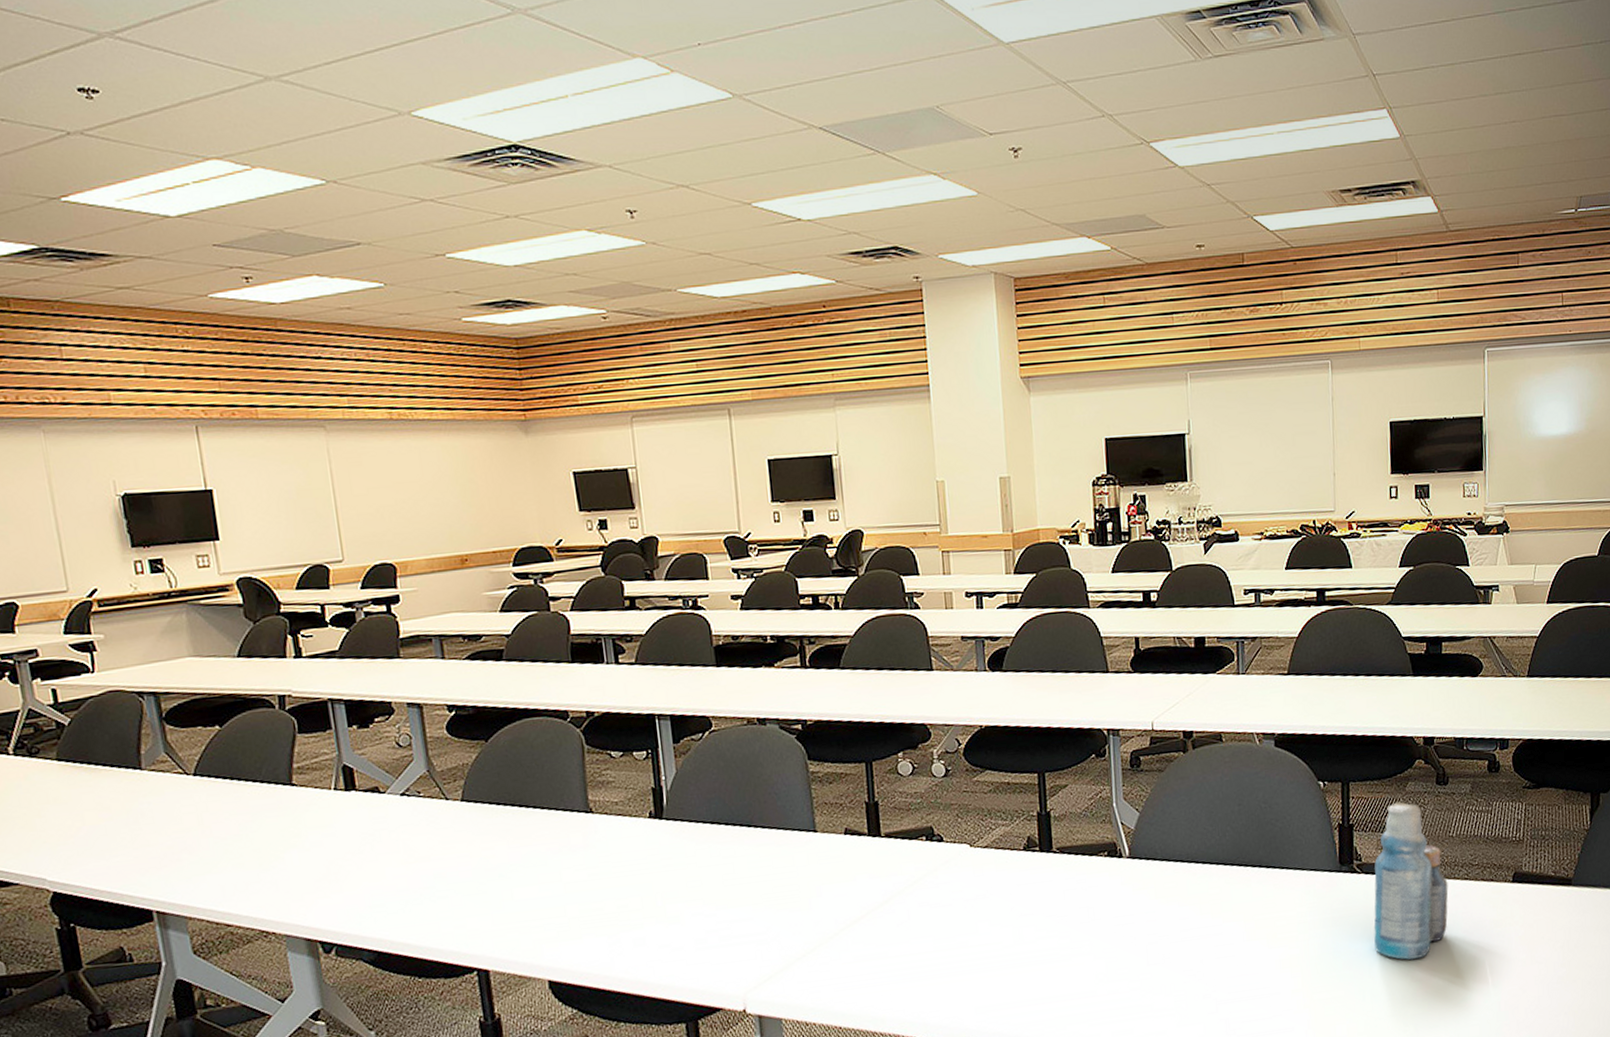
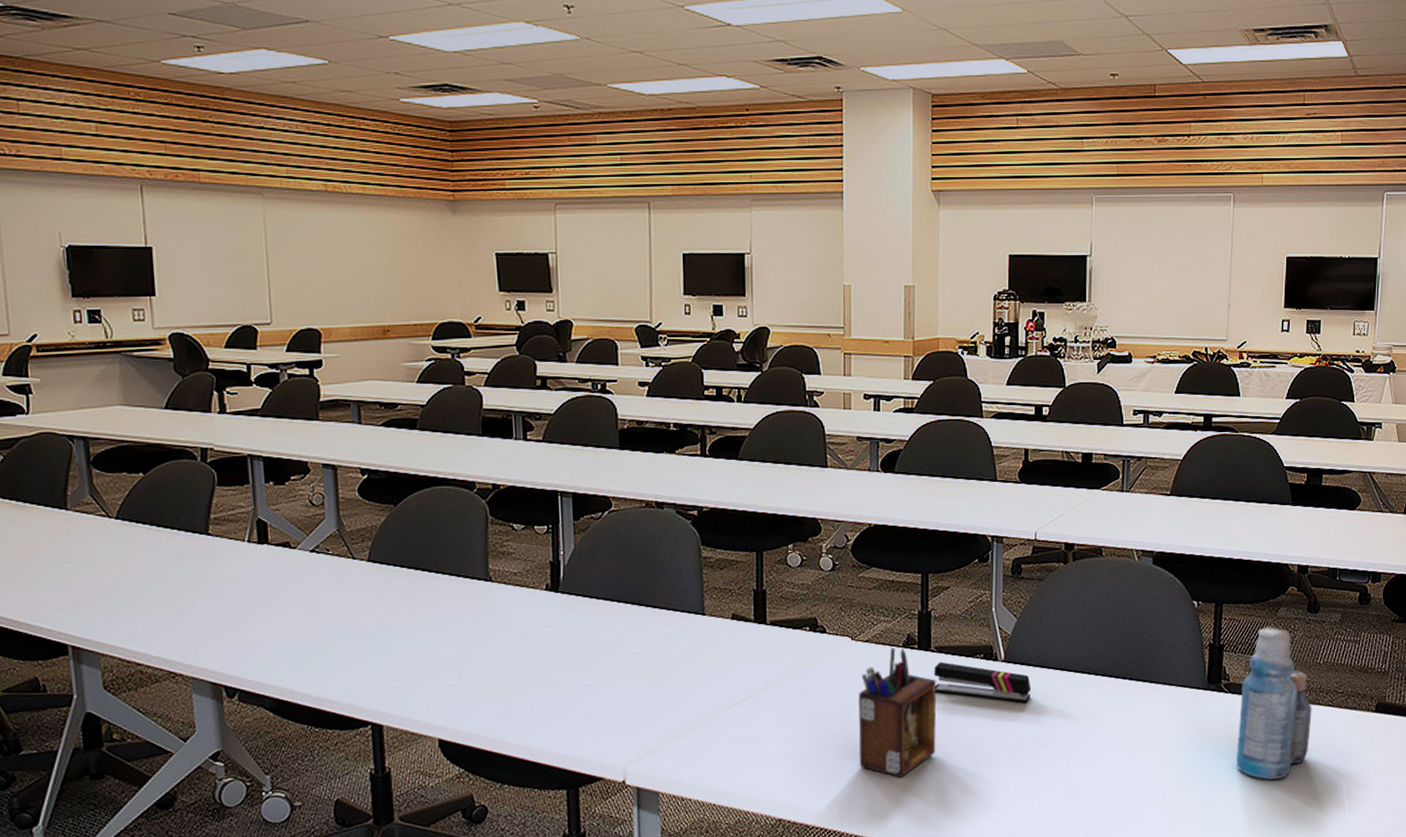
desk organizer: none [981,851,1066,986] -> present [858,647,937,778]
stapler: none [1057,862,1159,900] -> present [933,661,1032,704]

